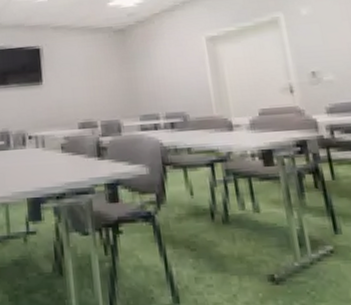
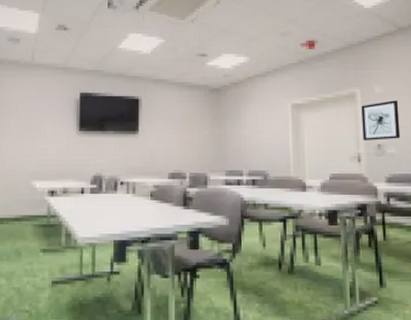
wall art: none [286,21,338,69] -> present [361,100,401,140]

